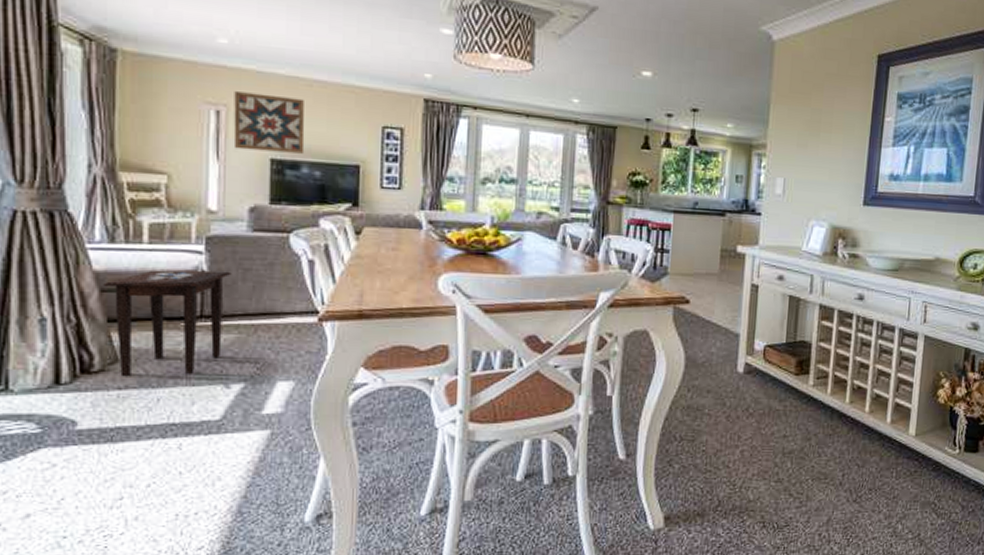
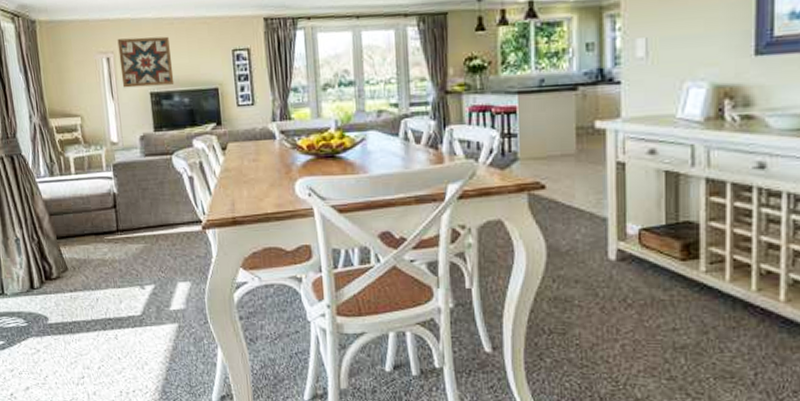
side table: present [103,270,231,377] -> none [51,192,135,282]

